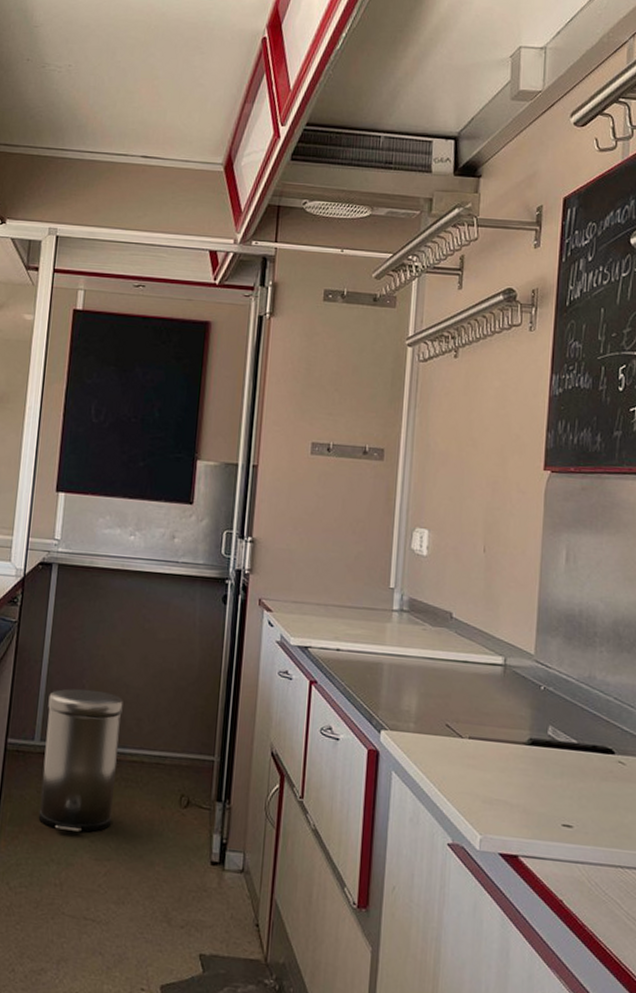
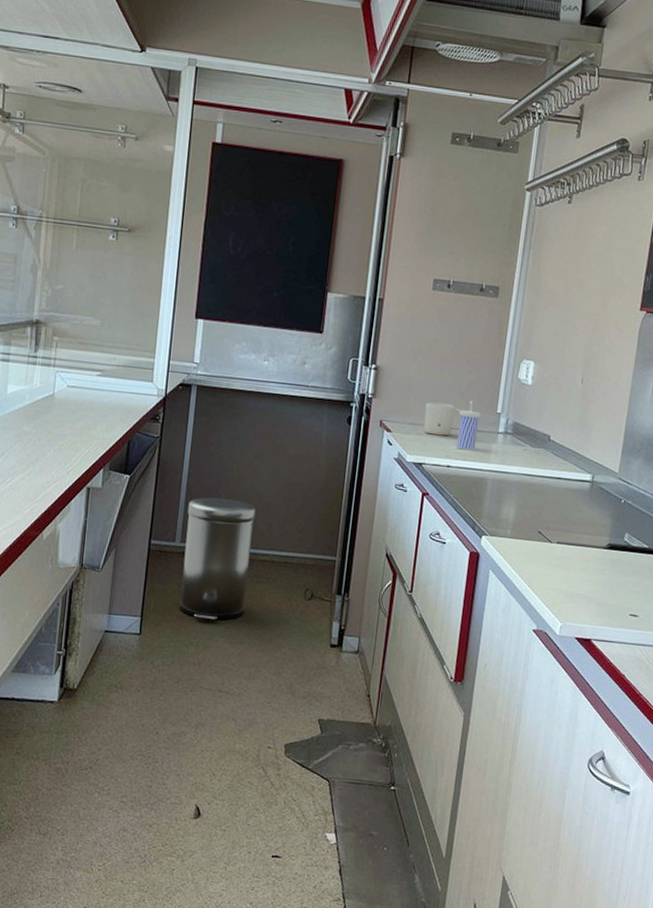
mug: none [307,577,351,616] -> present [423,402,462,436]
beverage cup: none [346,574,373,632] -> present [457,400,482,451]

